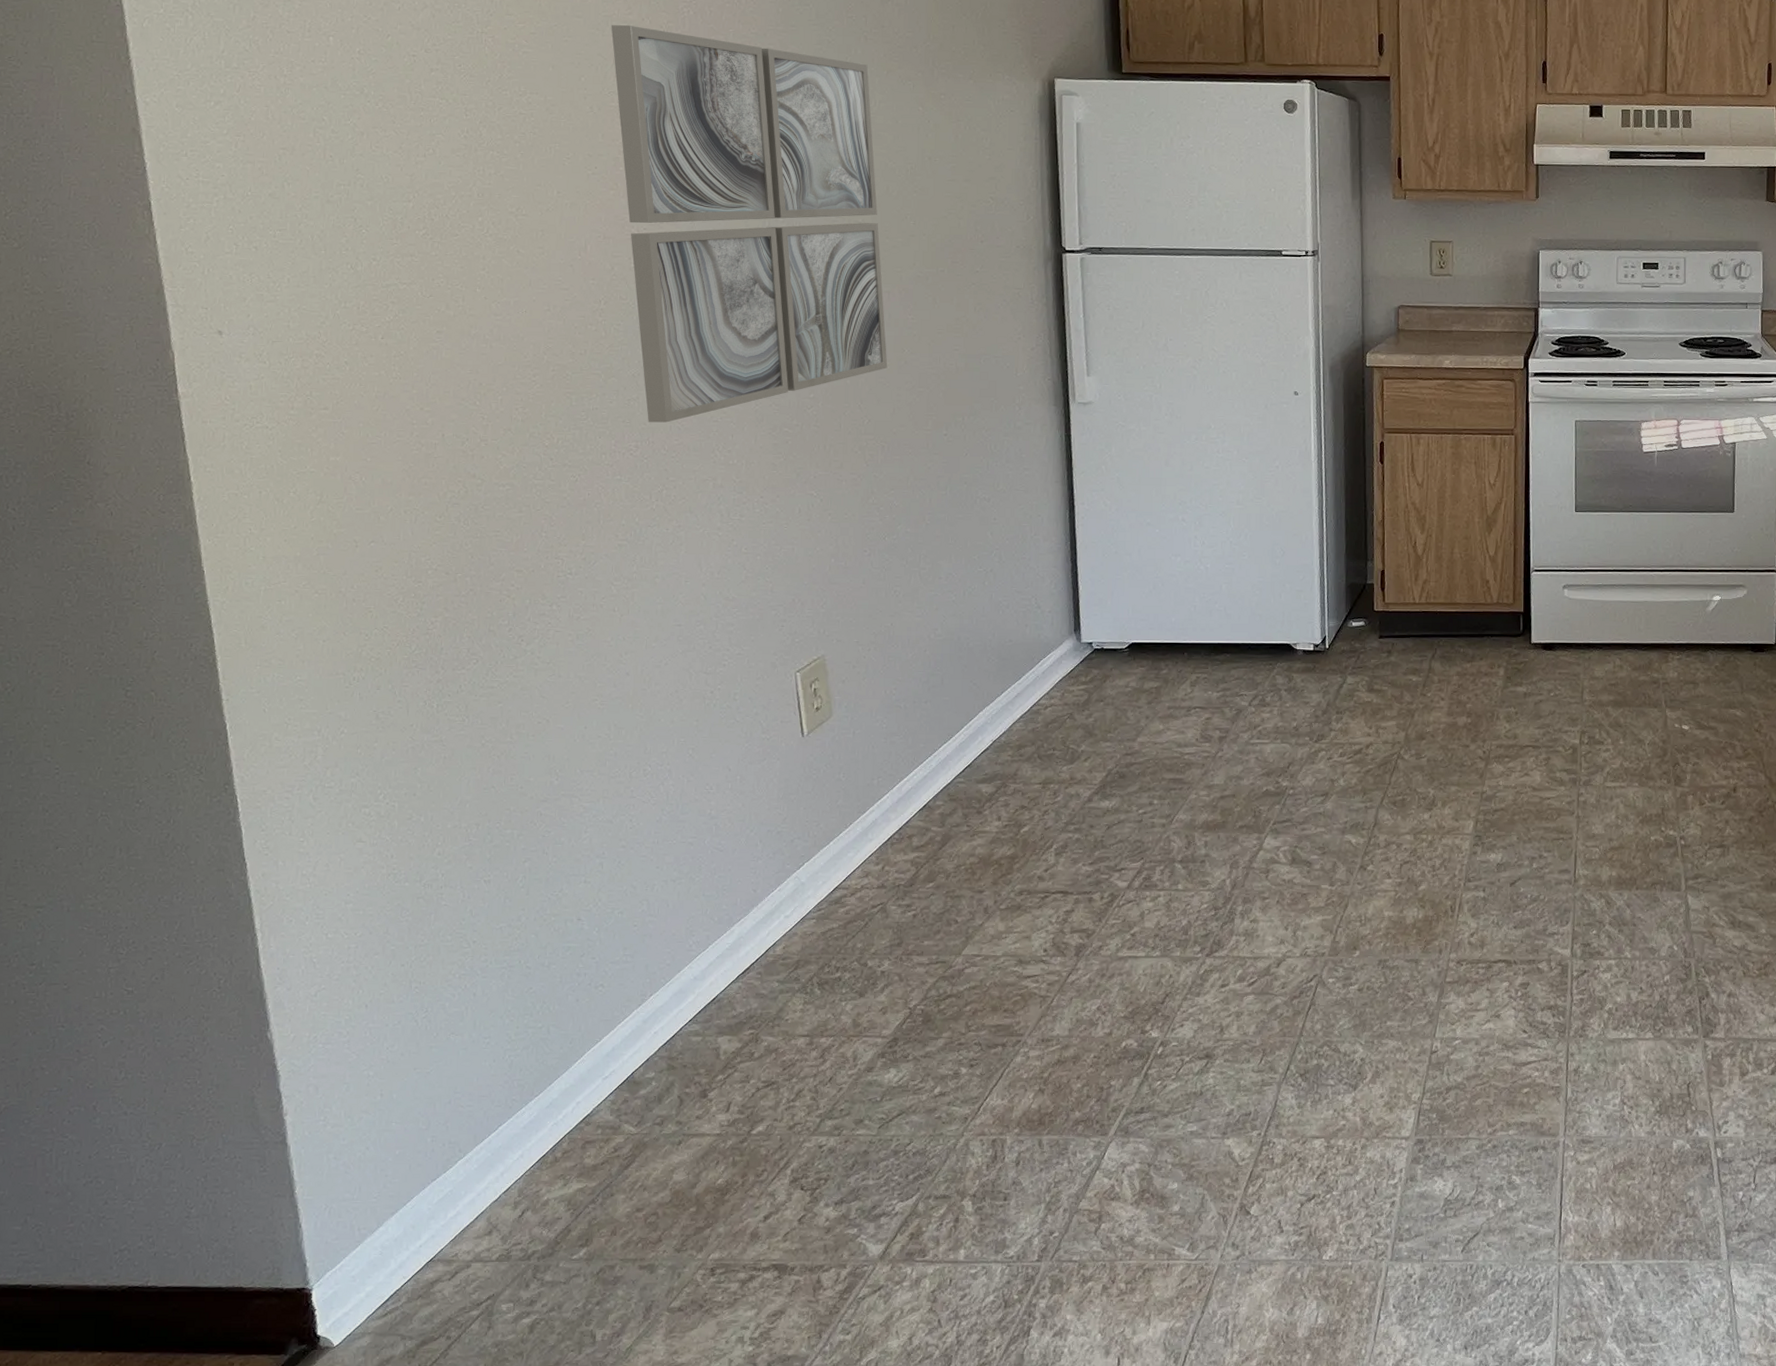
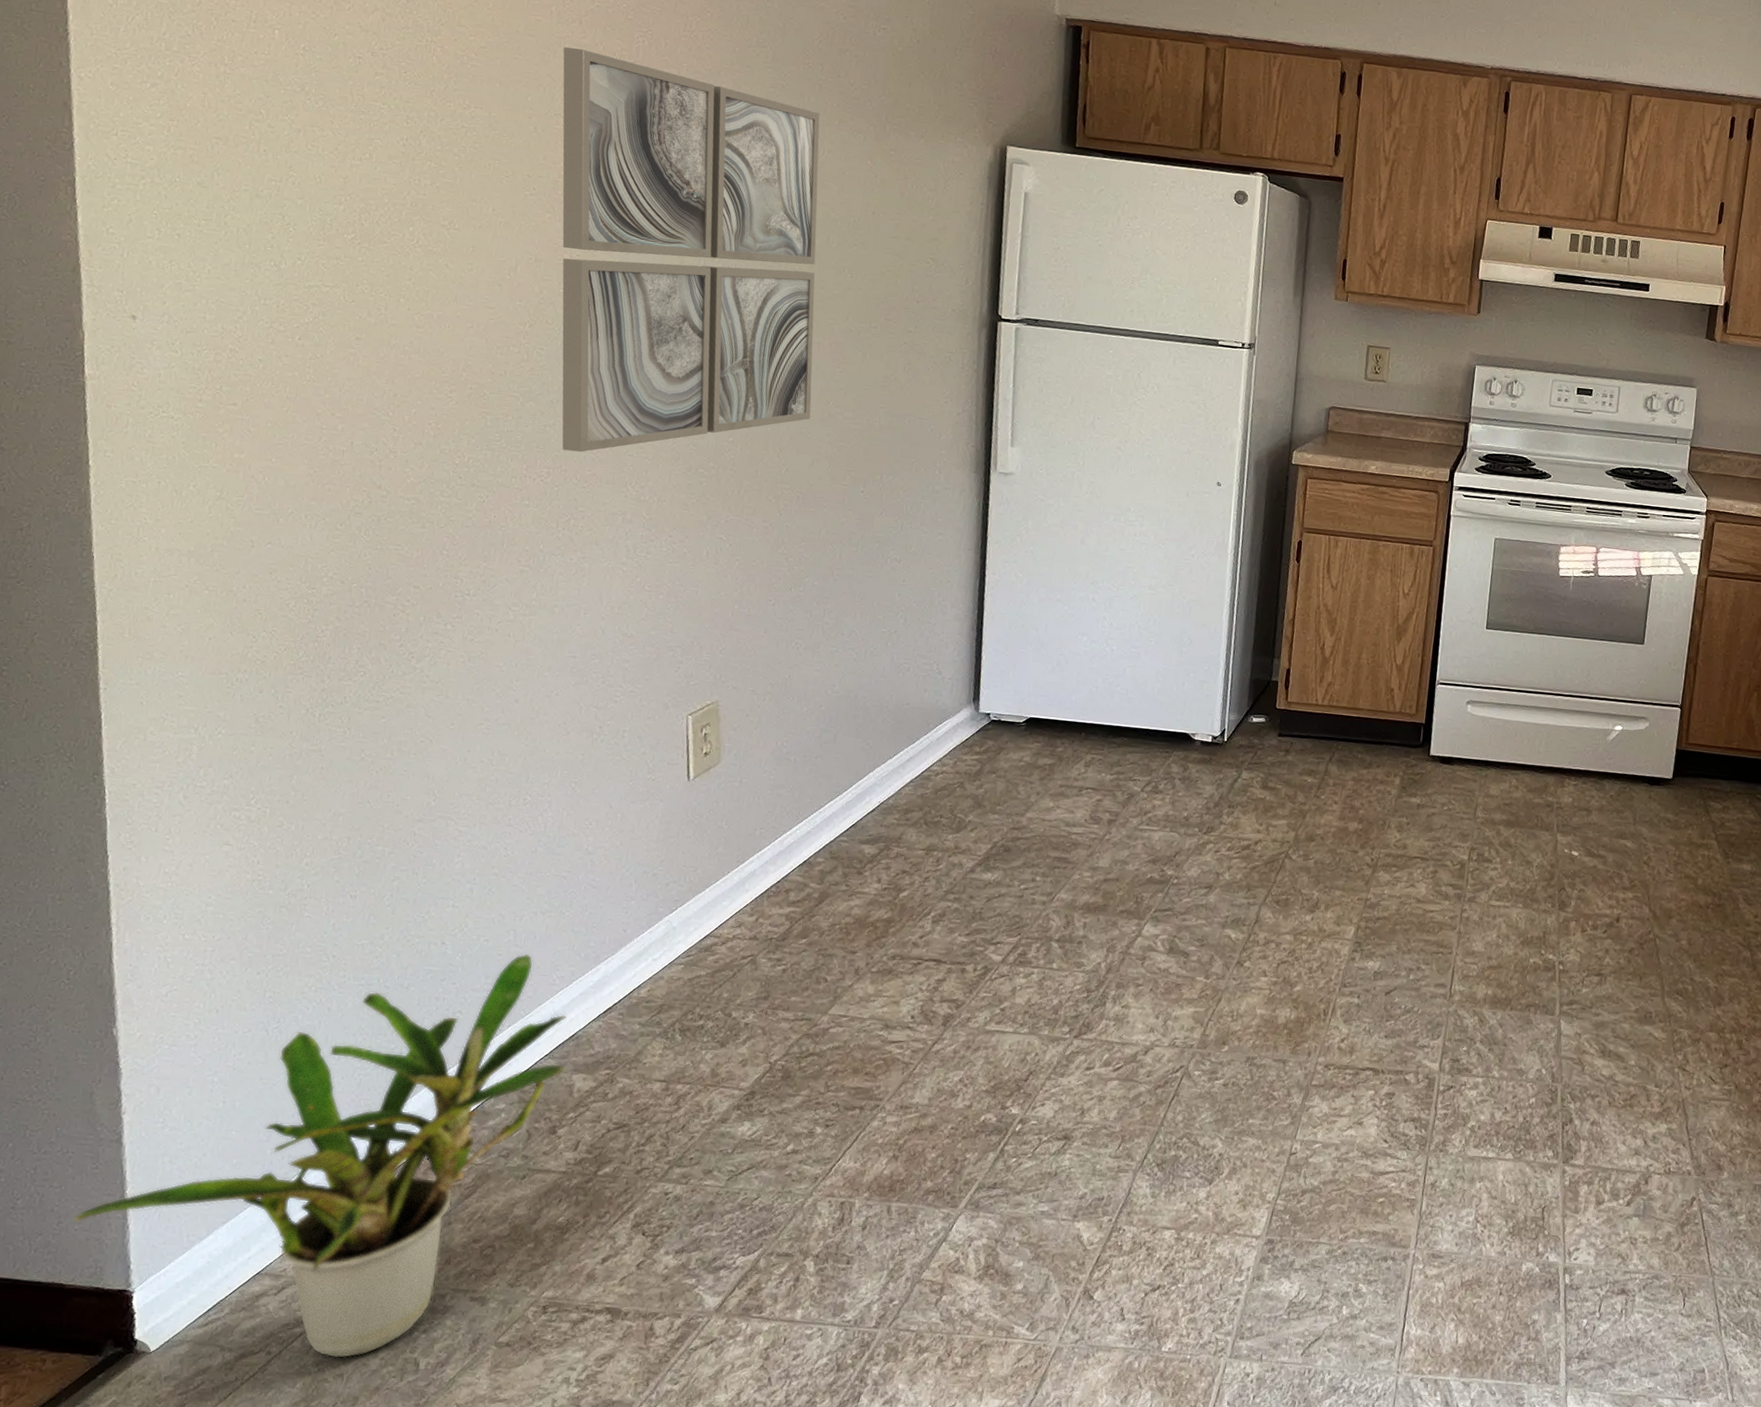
potted plant: none [247,922,710,1338] -> present [73,953,567,1359]

